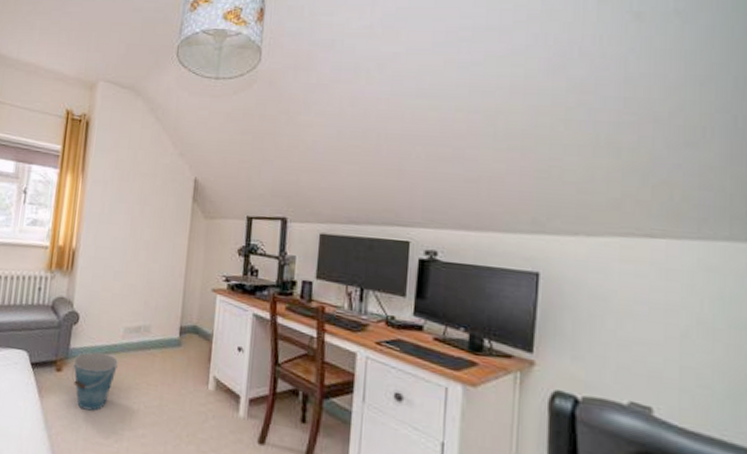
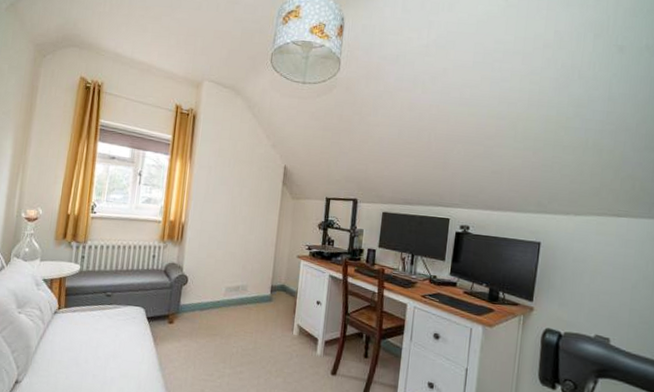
bucket: present [71,352,118,411] -> none [181,307,221,354]

